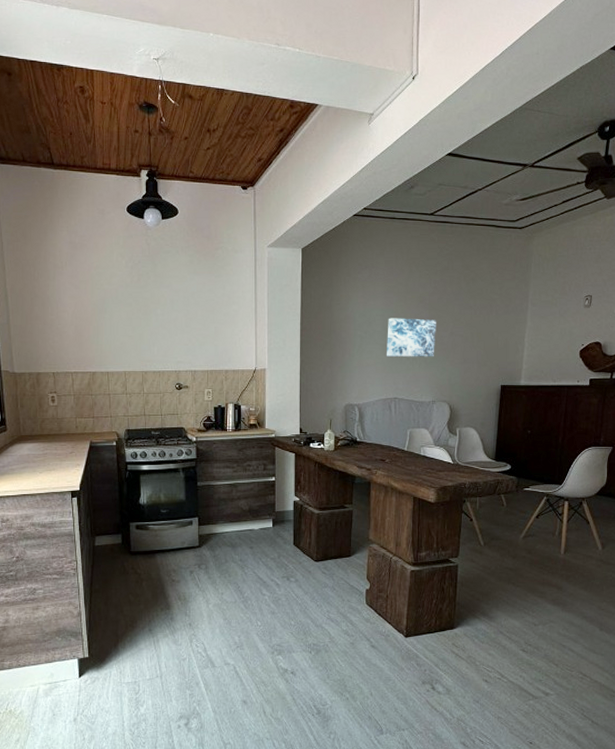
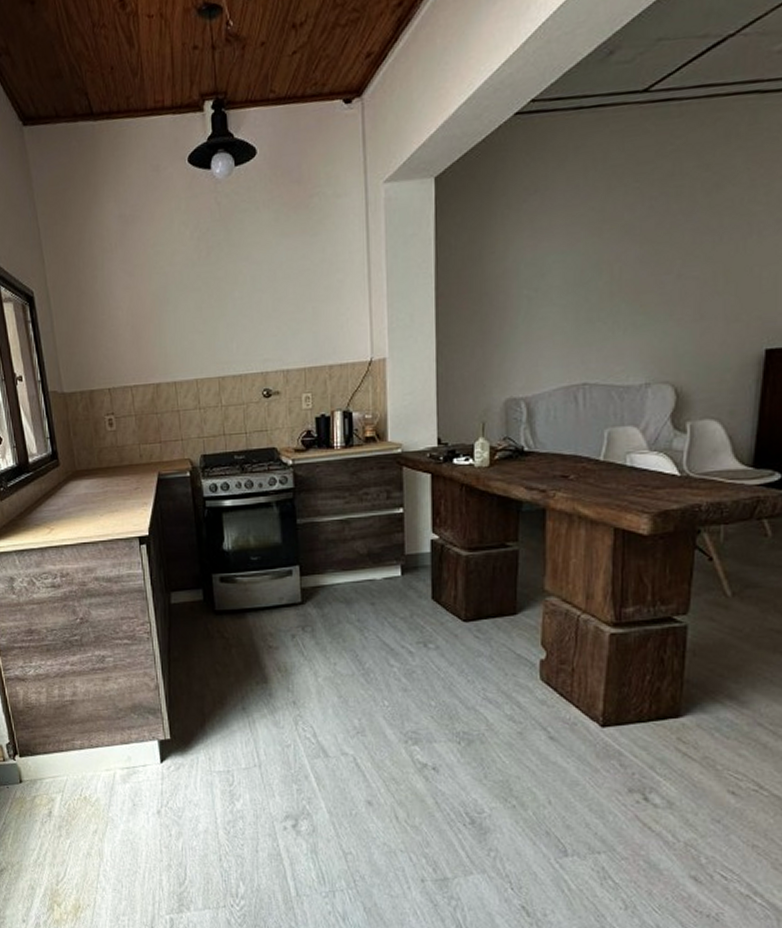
wall art: present [387,318,436,357] -> none [570,258,653,323]

